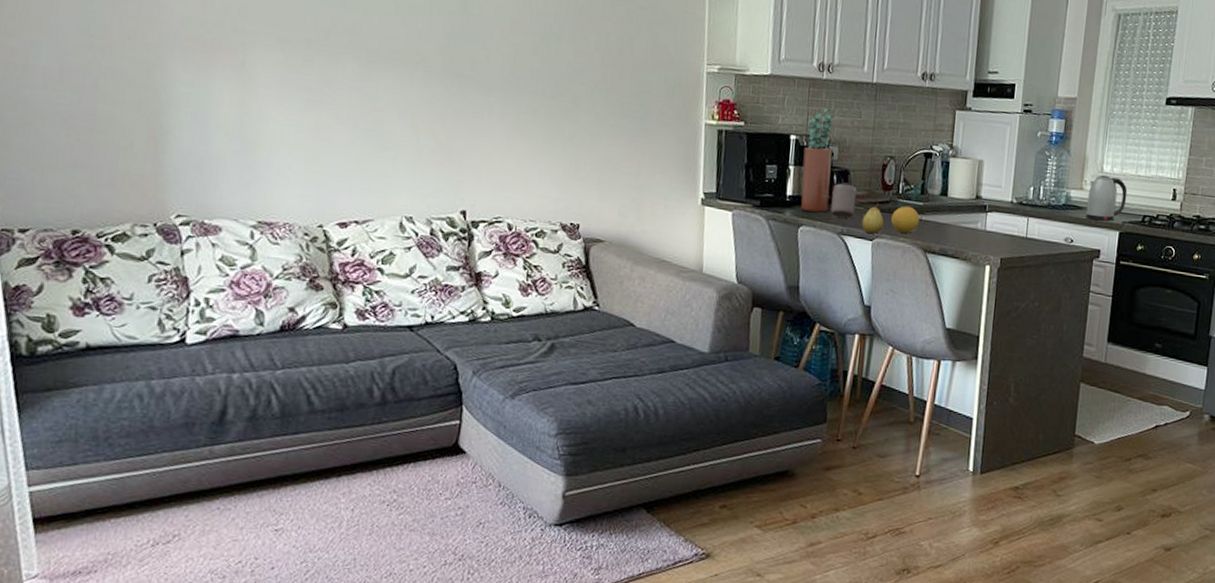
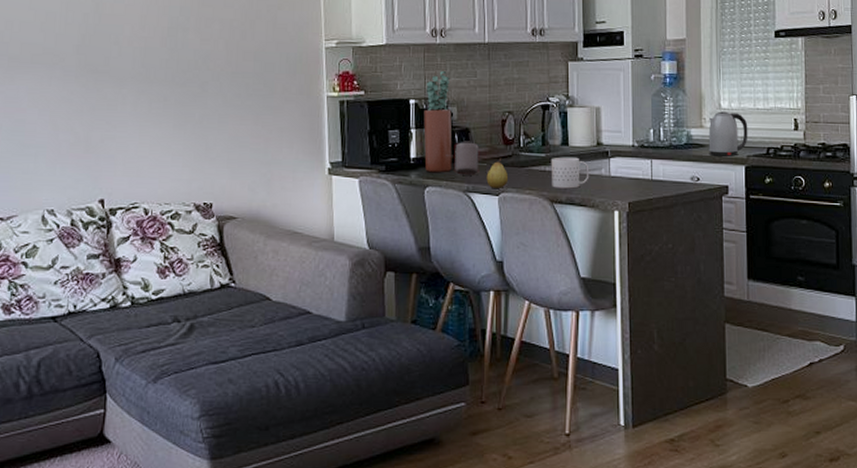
fruit: present [891,206,919,233] -> none [515,158,543,185]
mug: none [926,207,966,240] -> present [551,157,590,189]

